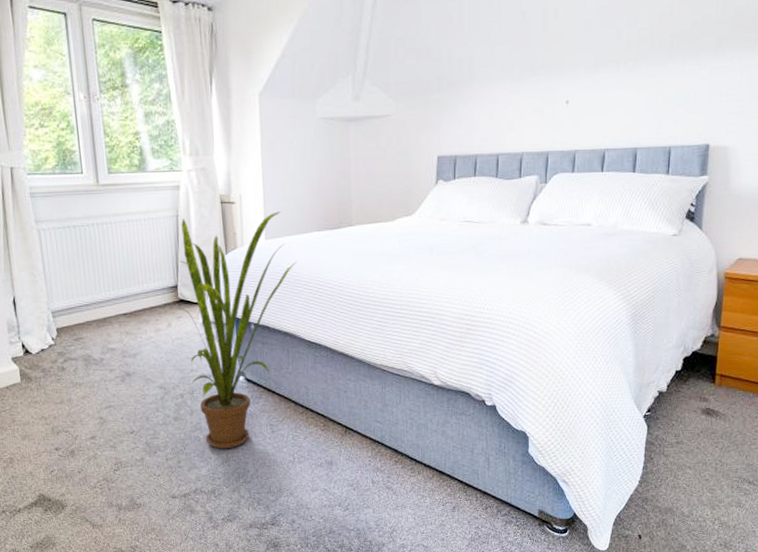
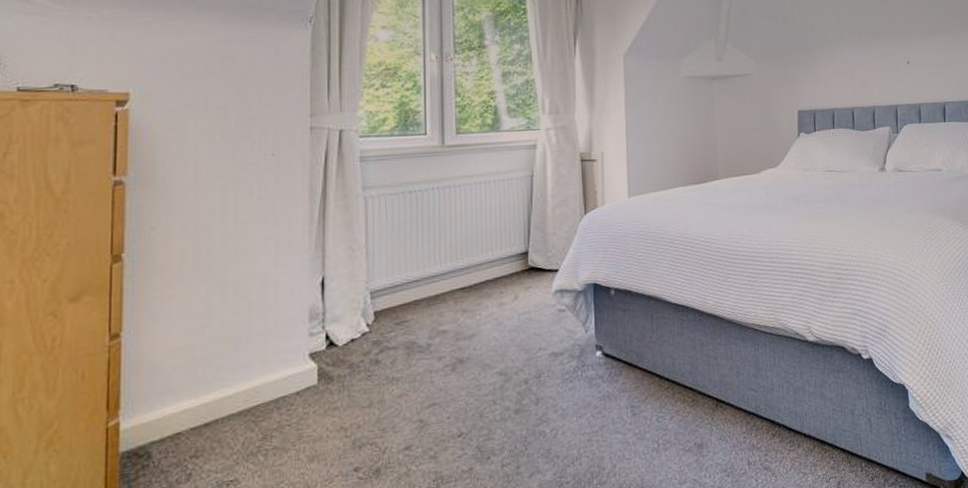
house plant: present [178,211,297,449] -> none [527,168,662,444]

